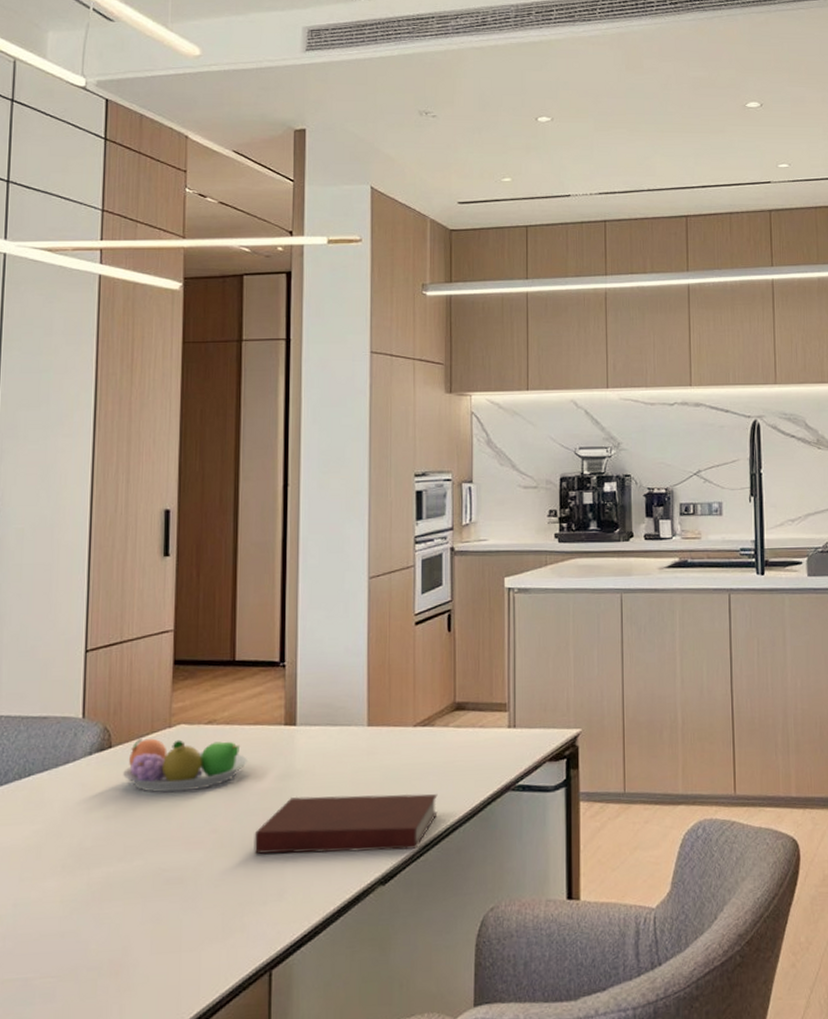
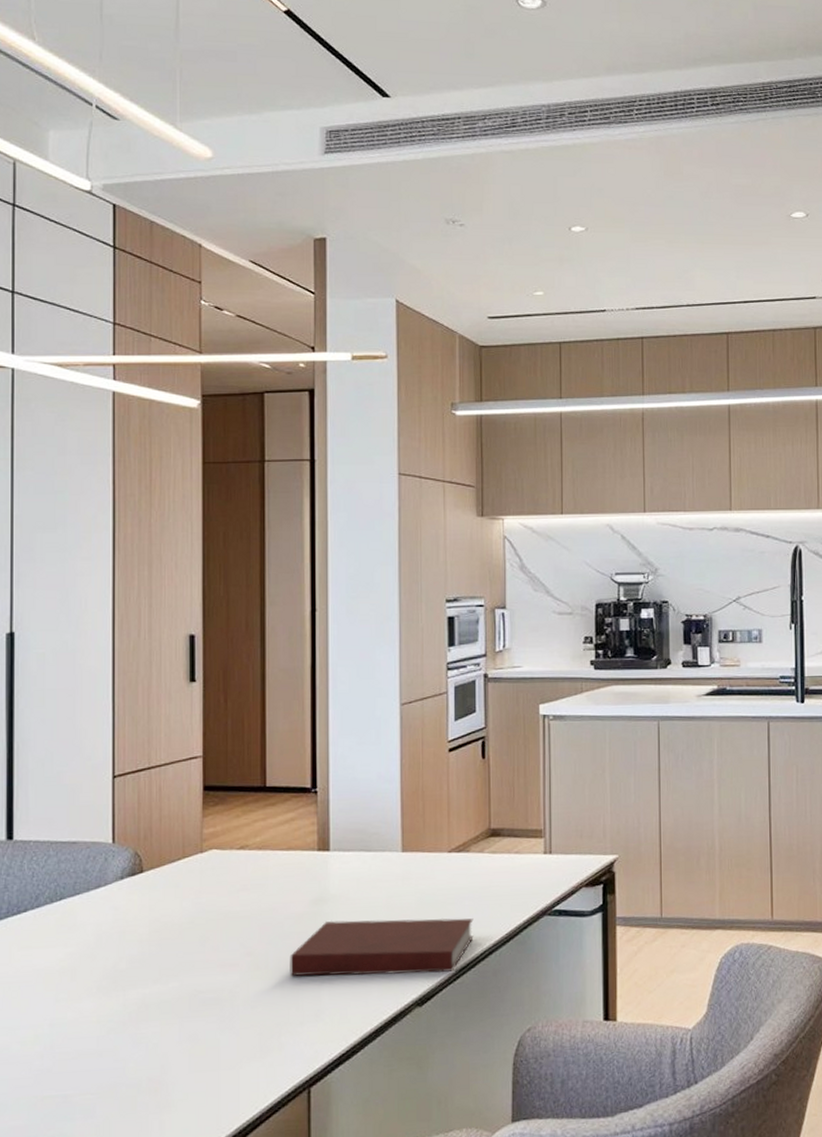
fruit bowl: present [123,738,247,793] -> none [156,863,281,917]

